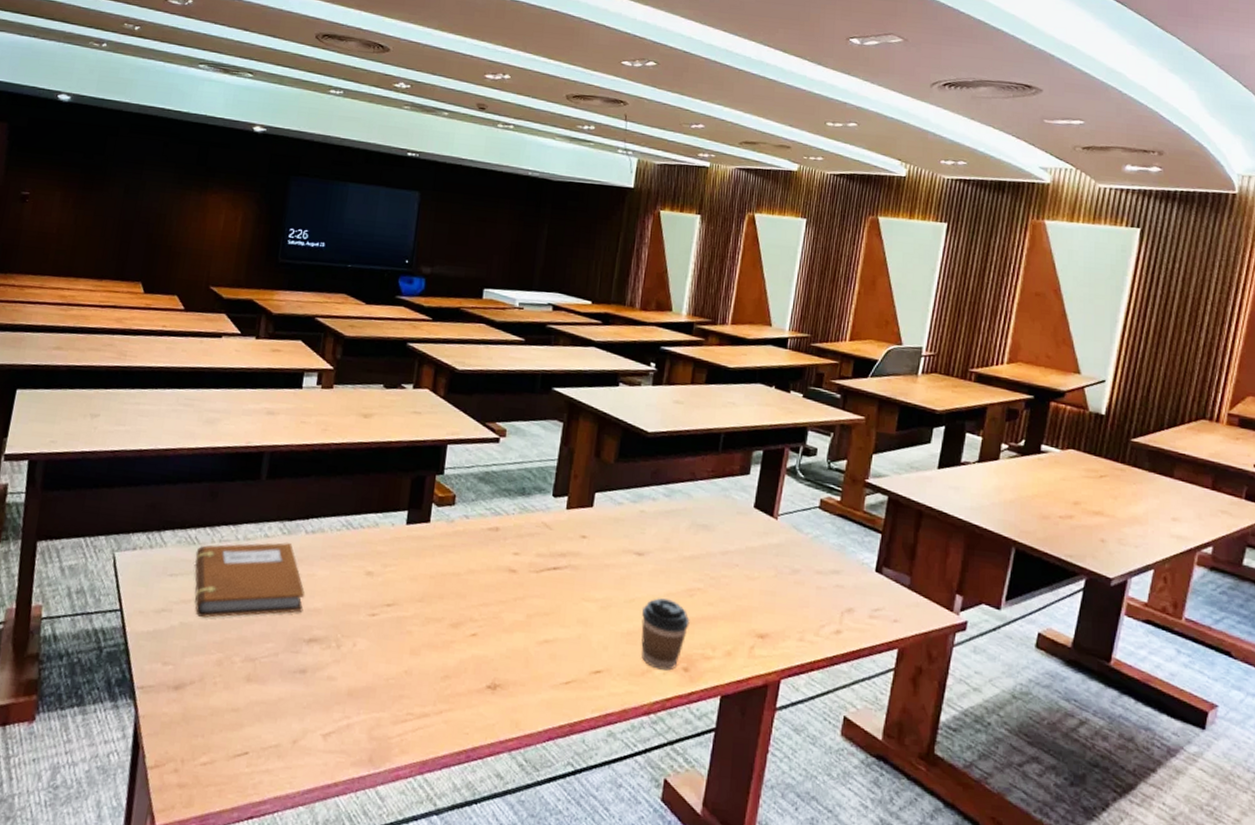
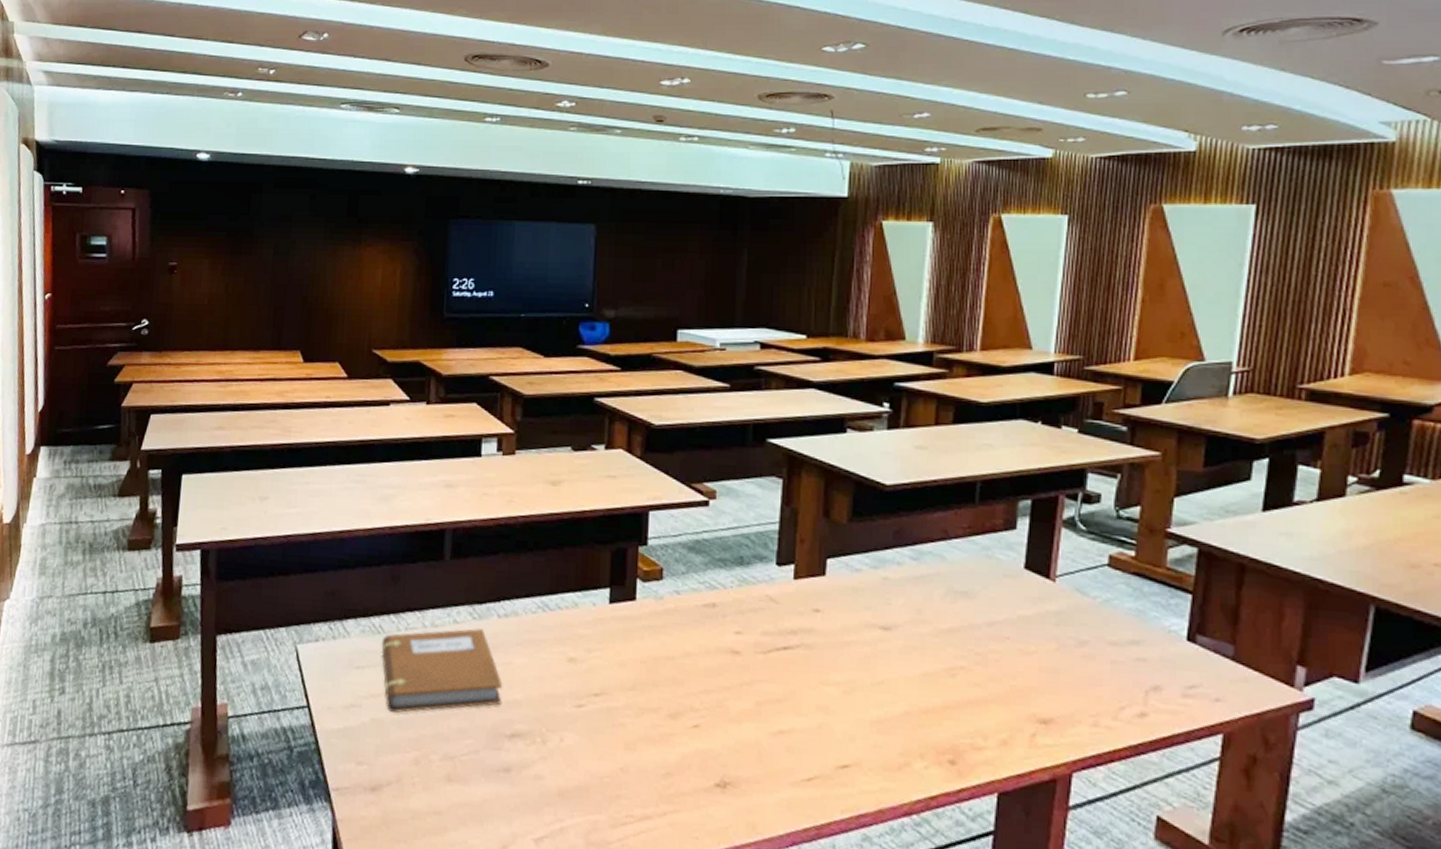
coffee cup: present [641,598,690,671] -> none [894,679,953,764]

